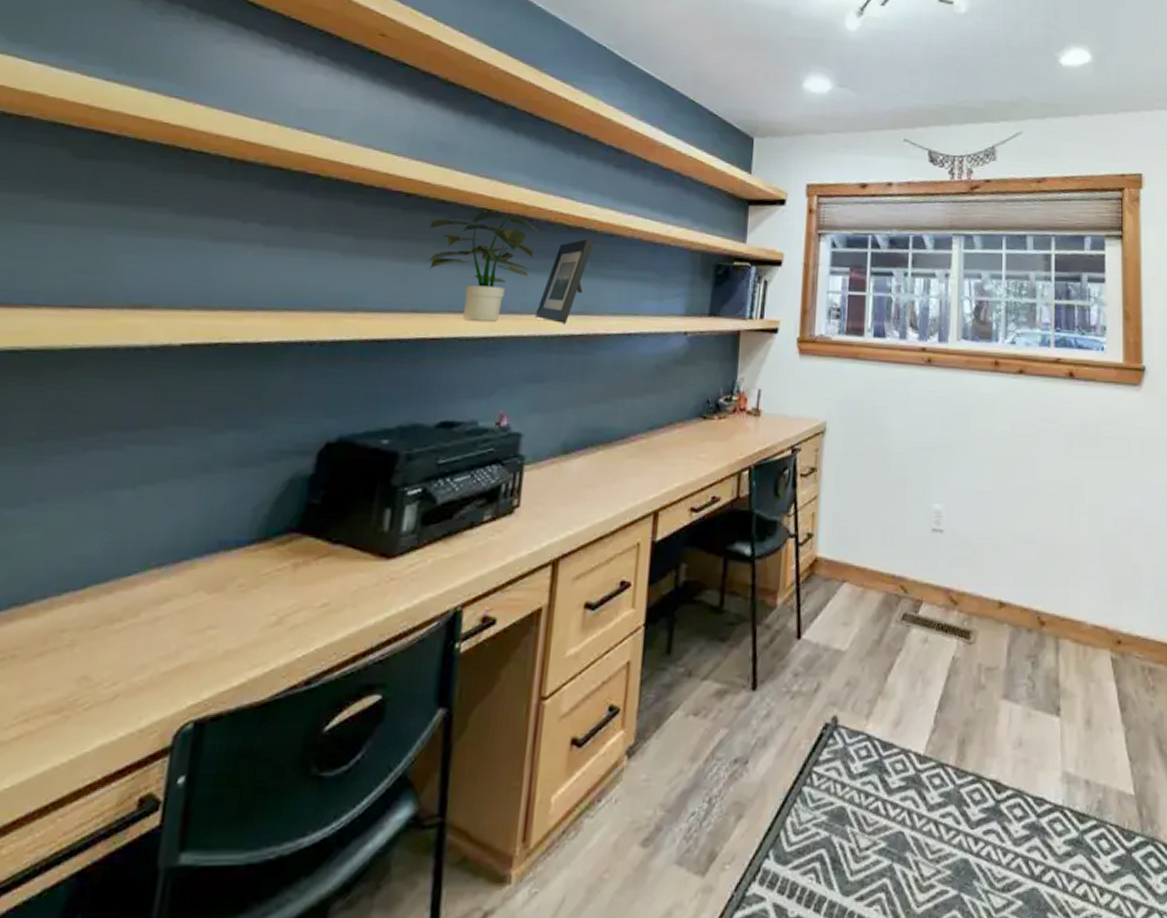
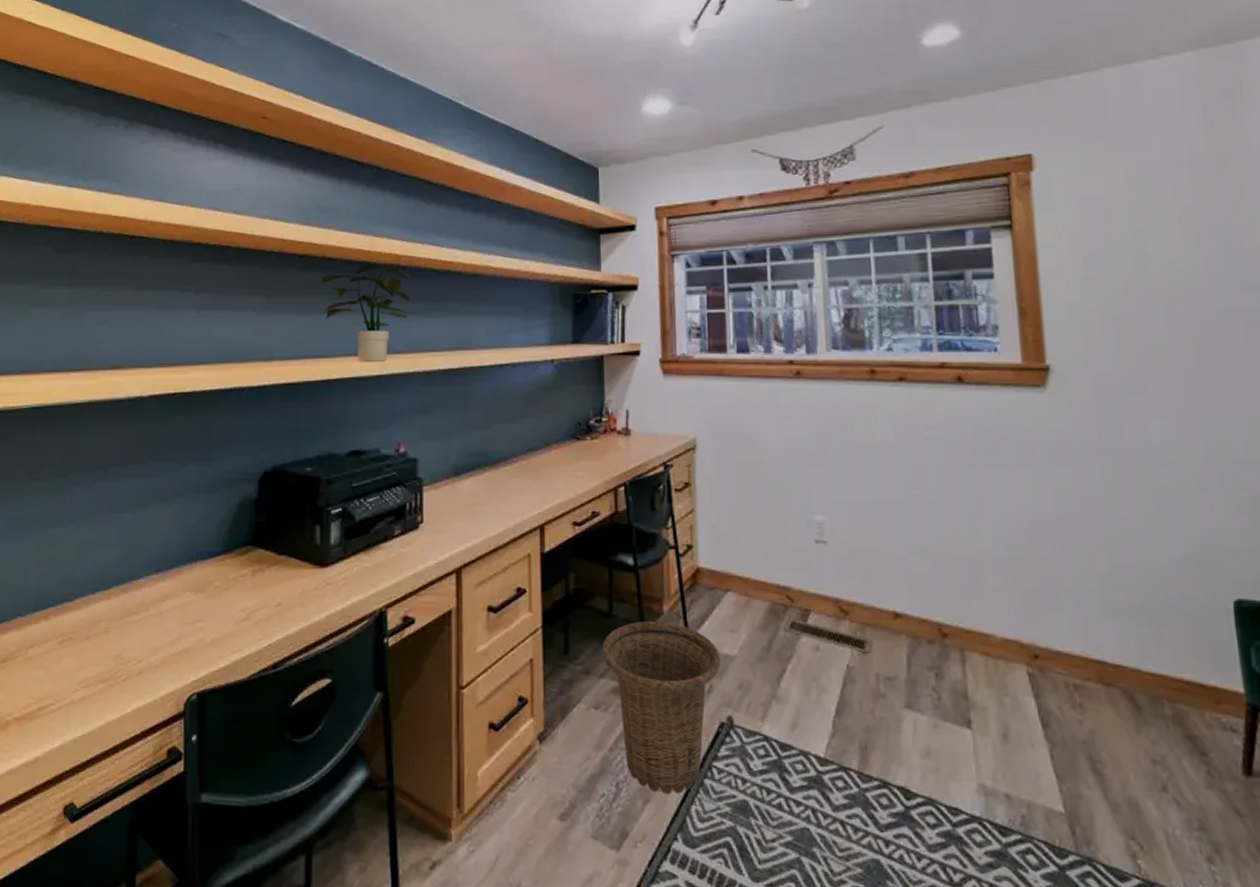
picture frame: present [535,239,595,324] -> none [417,281,461,359]
basket: none [707,616,831,806] -> present [601,621,720,794]

